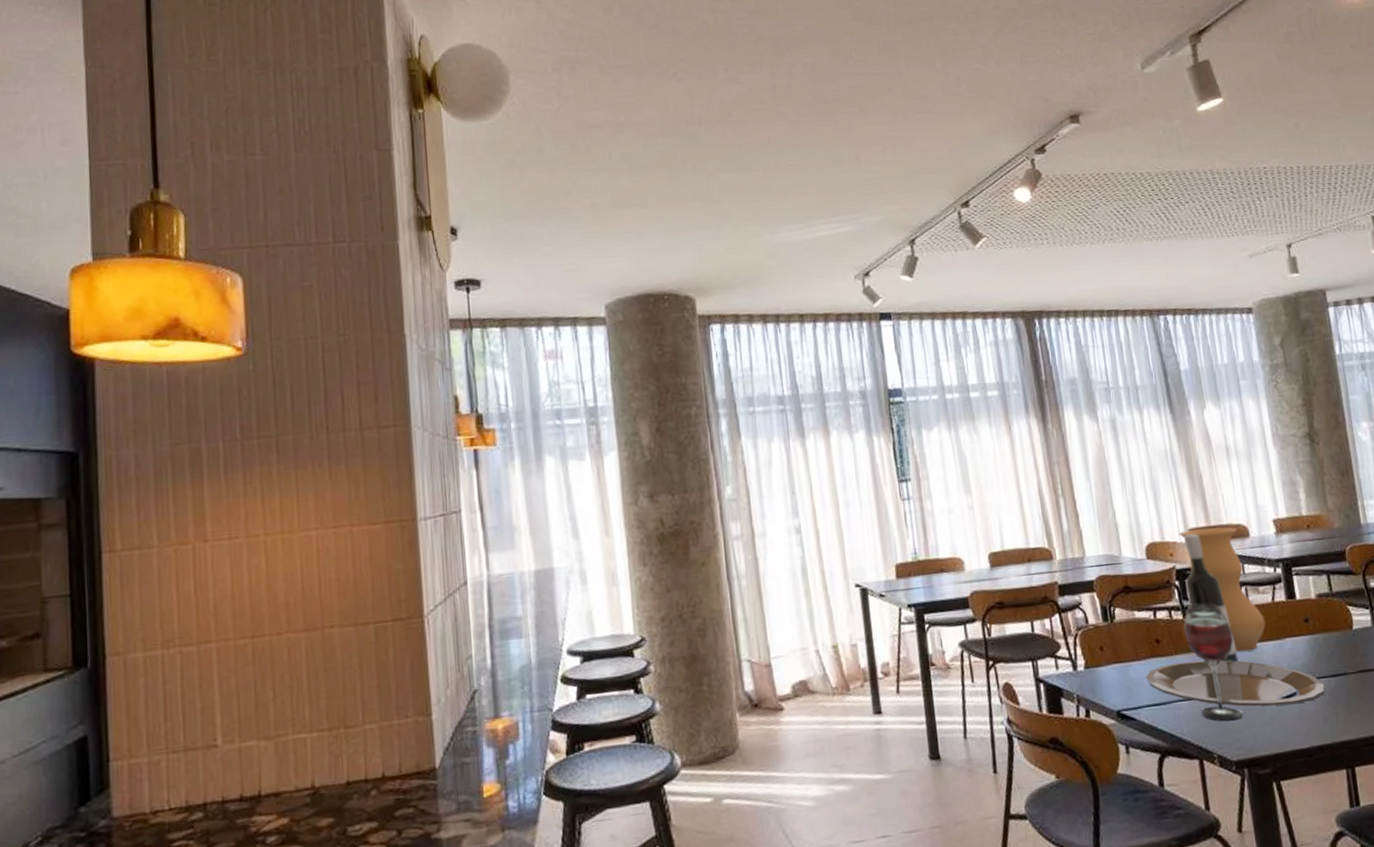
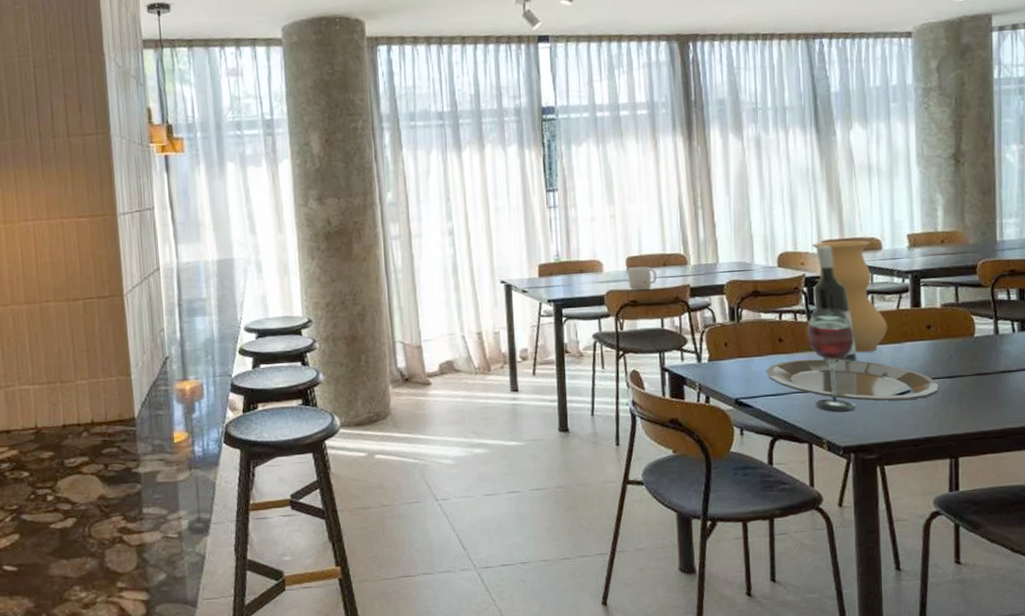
mug: none [990,563,1023,591] -> present [627,266,657,291]

